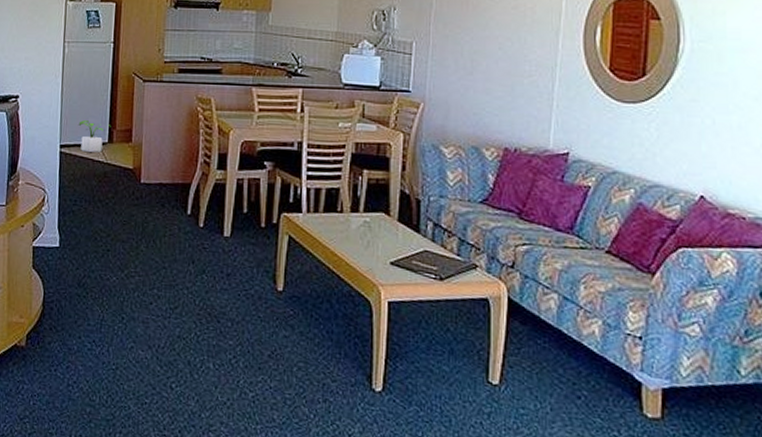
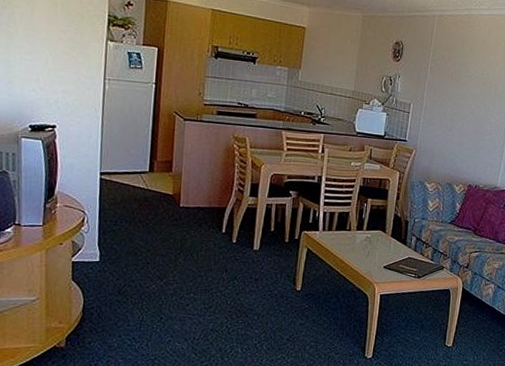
potted plant: present [78,120,111,153] -> none [119,151,152,180]

